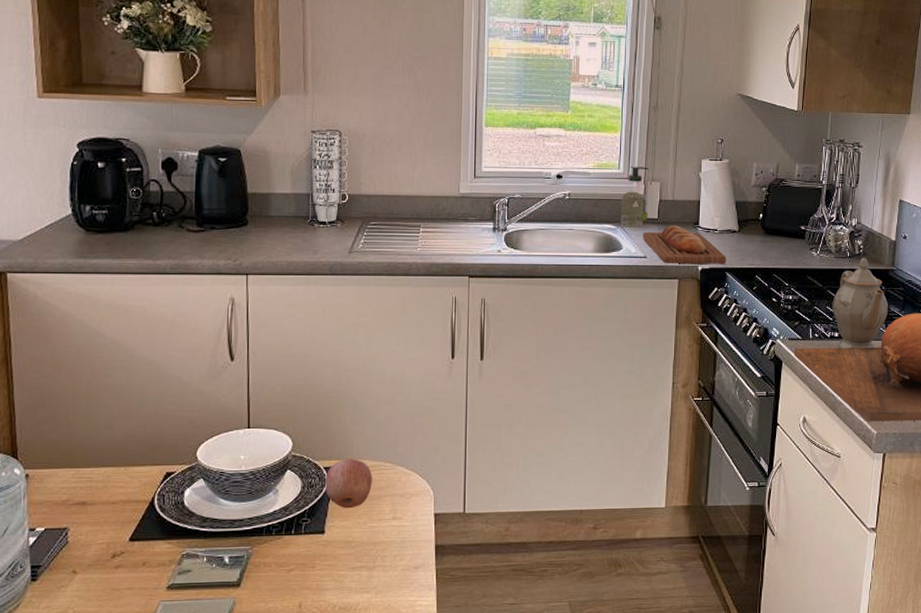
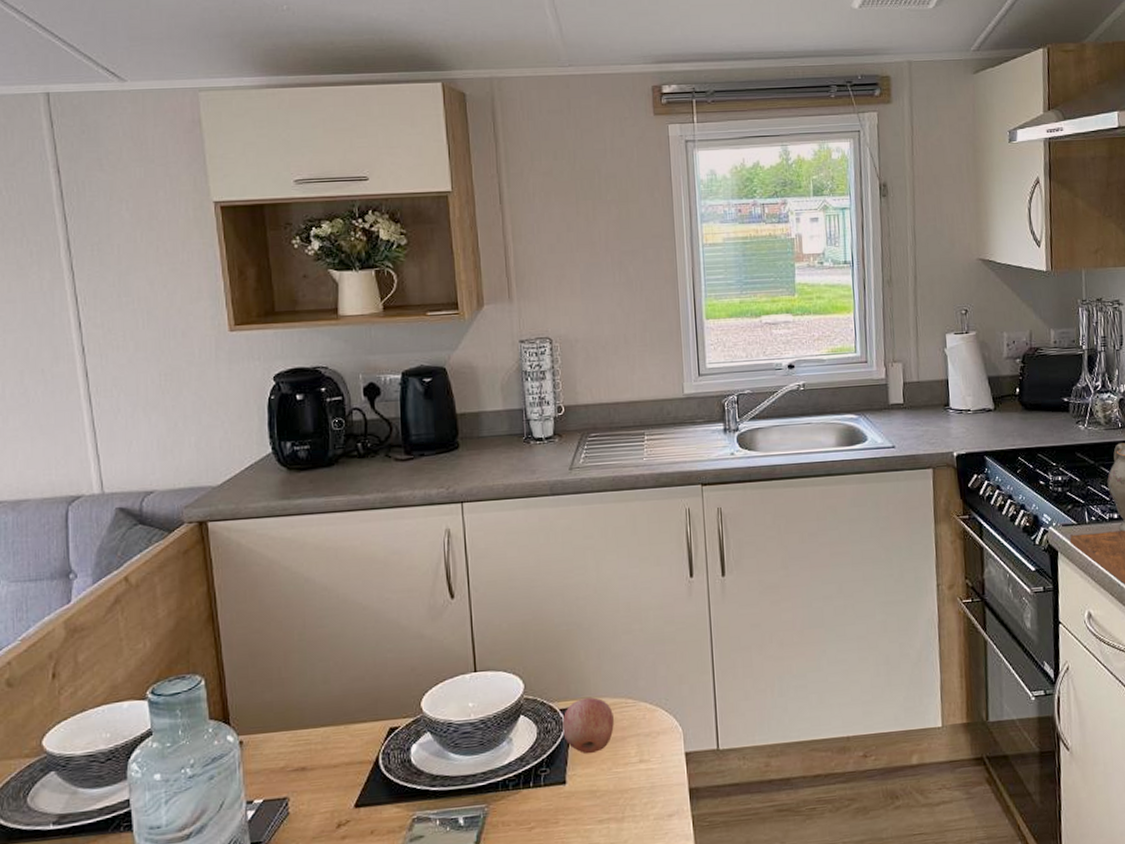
soap dispenser: present [620,166,648,229] -> none [860,347,892,418]
bread loaf: present [643,225,726,264] -> none [888,408,984,453]

